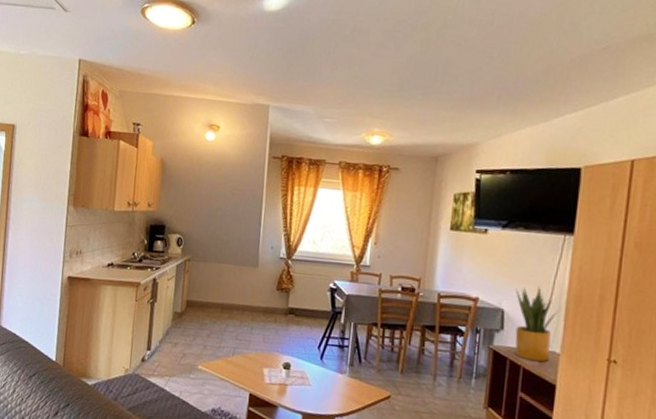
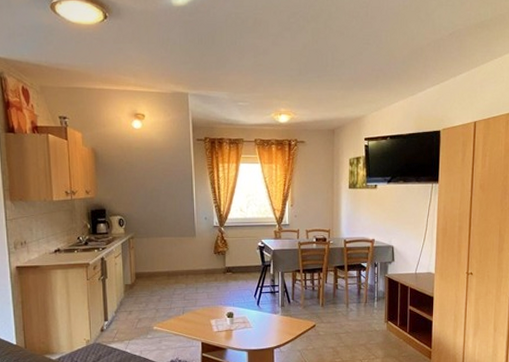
planter: present [515,287,557,363] -> none [401,225,431,282]

